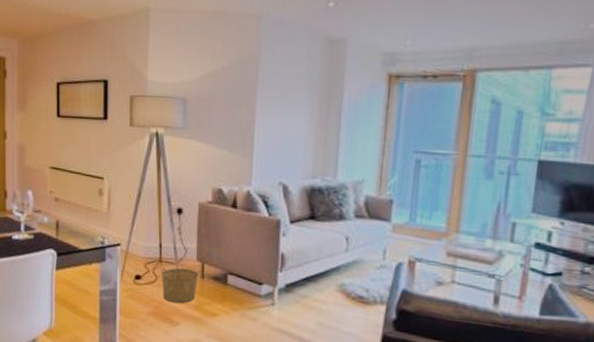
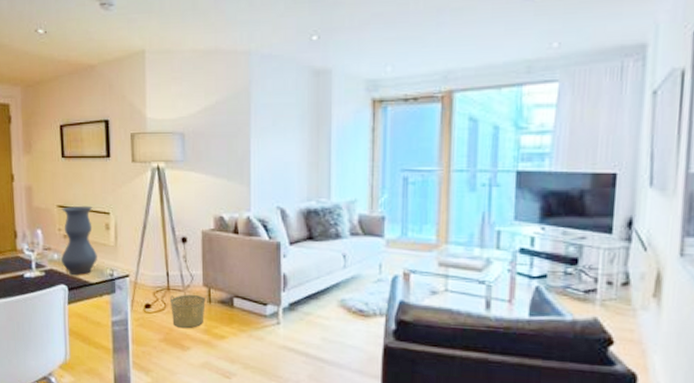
vase: none [52,168,88,241] -> present [61,205,97,276]

